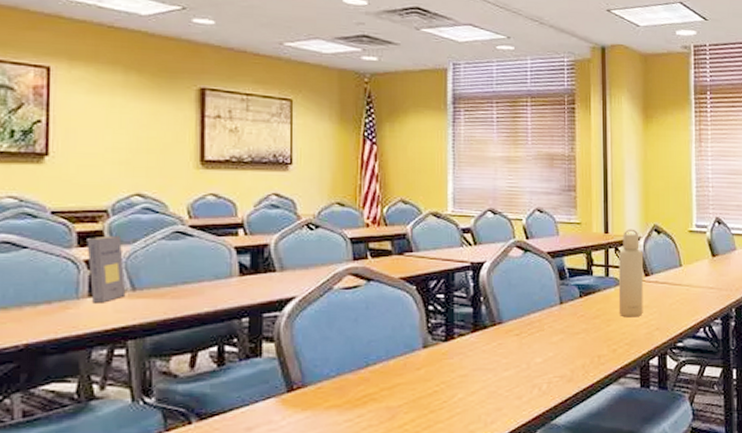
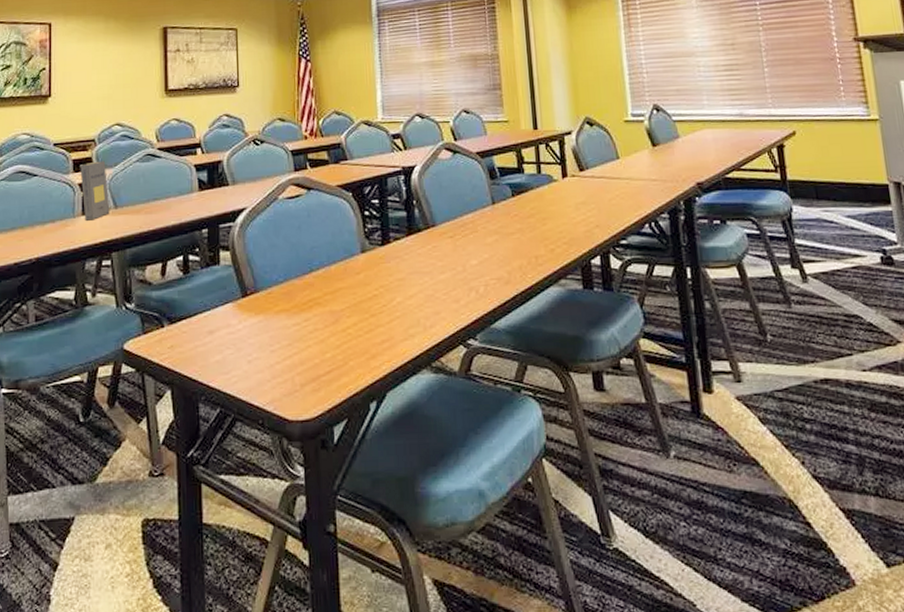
bottle: present [618,229,644,318] -> none [550,123,581,215]

